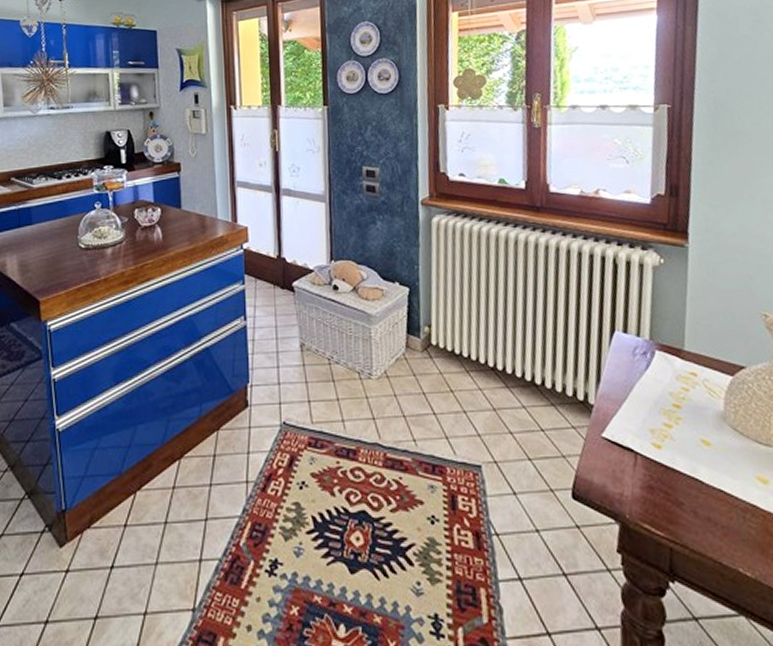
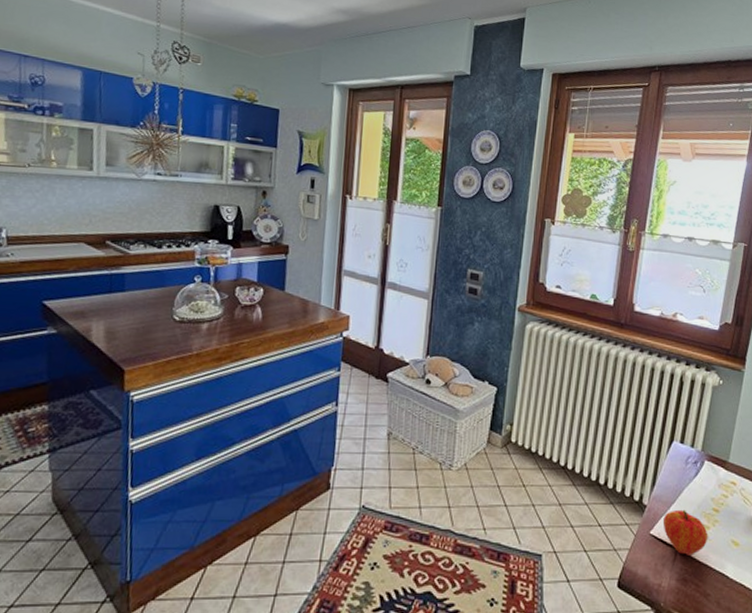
fruit: none [614,407,672,459] -> present [663,509,708,555]

